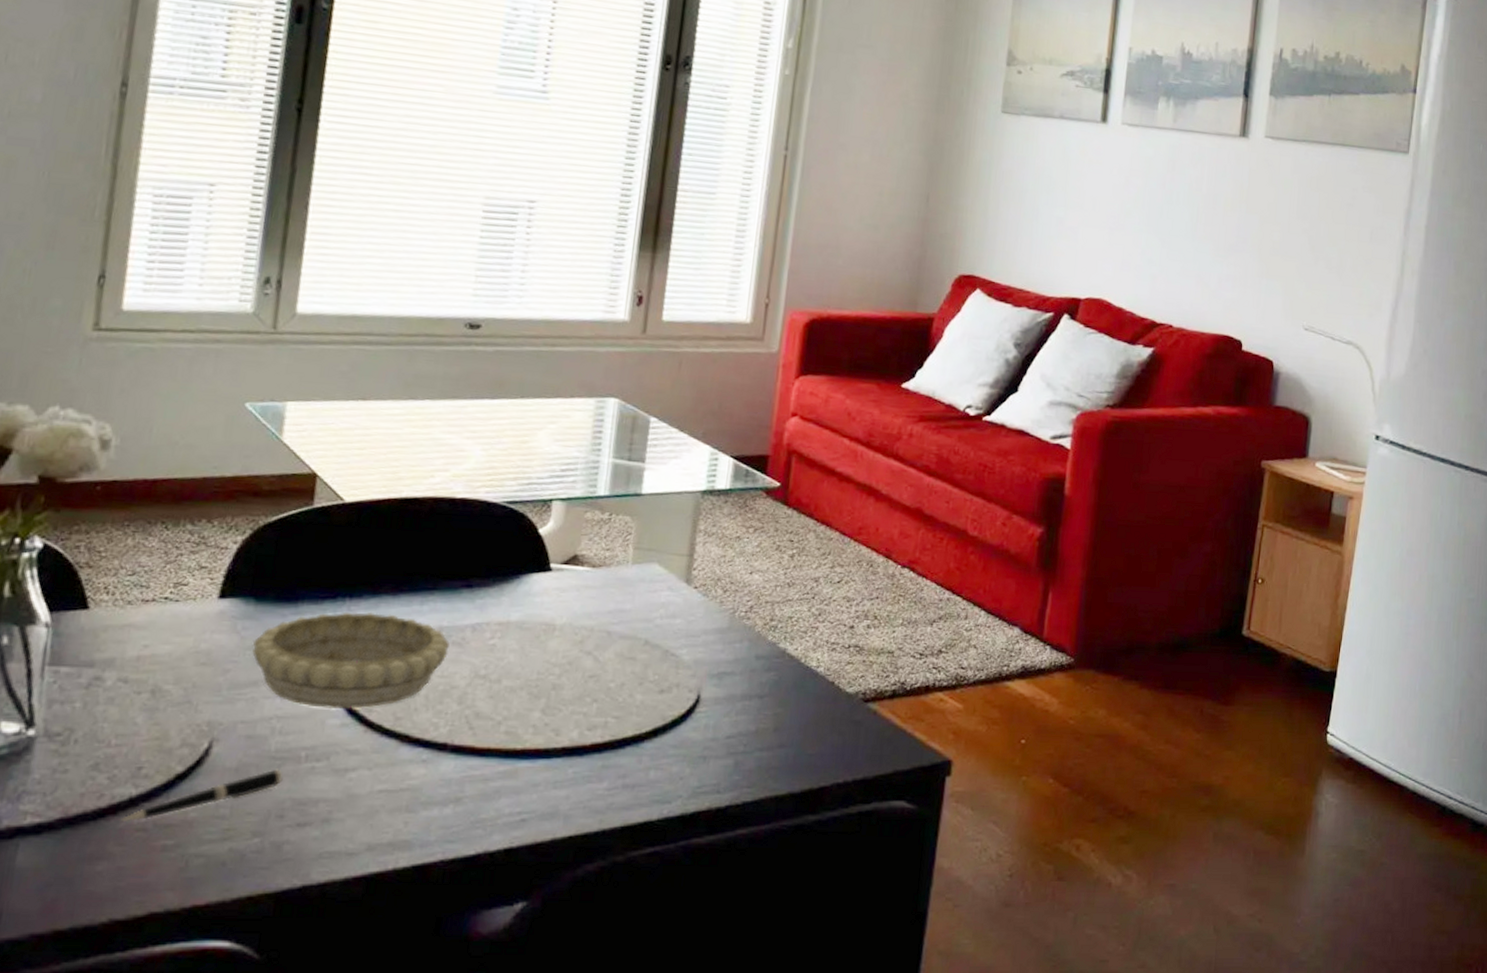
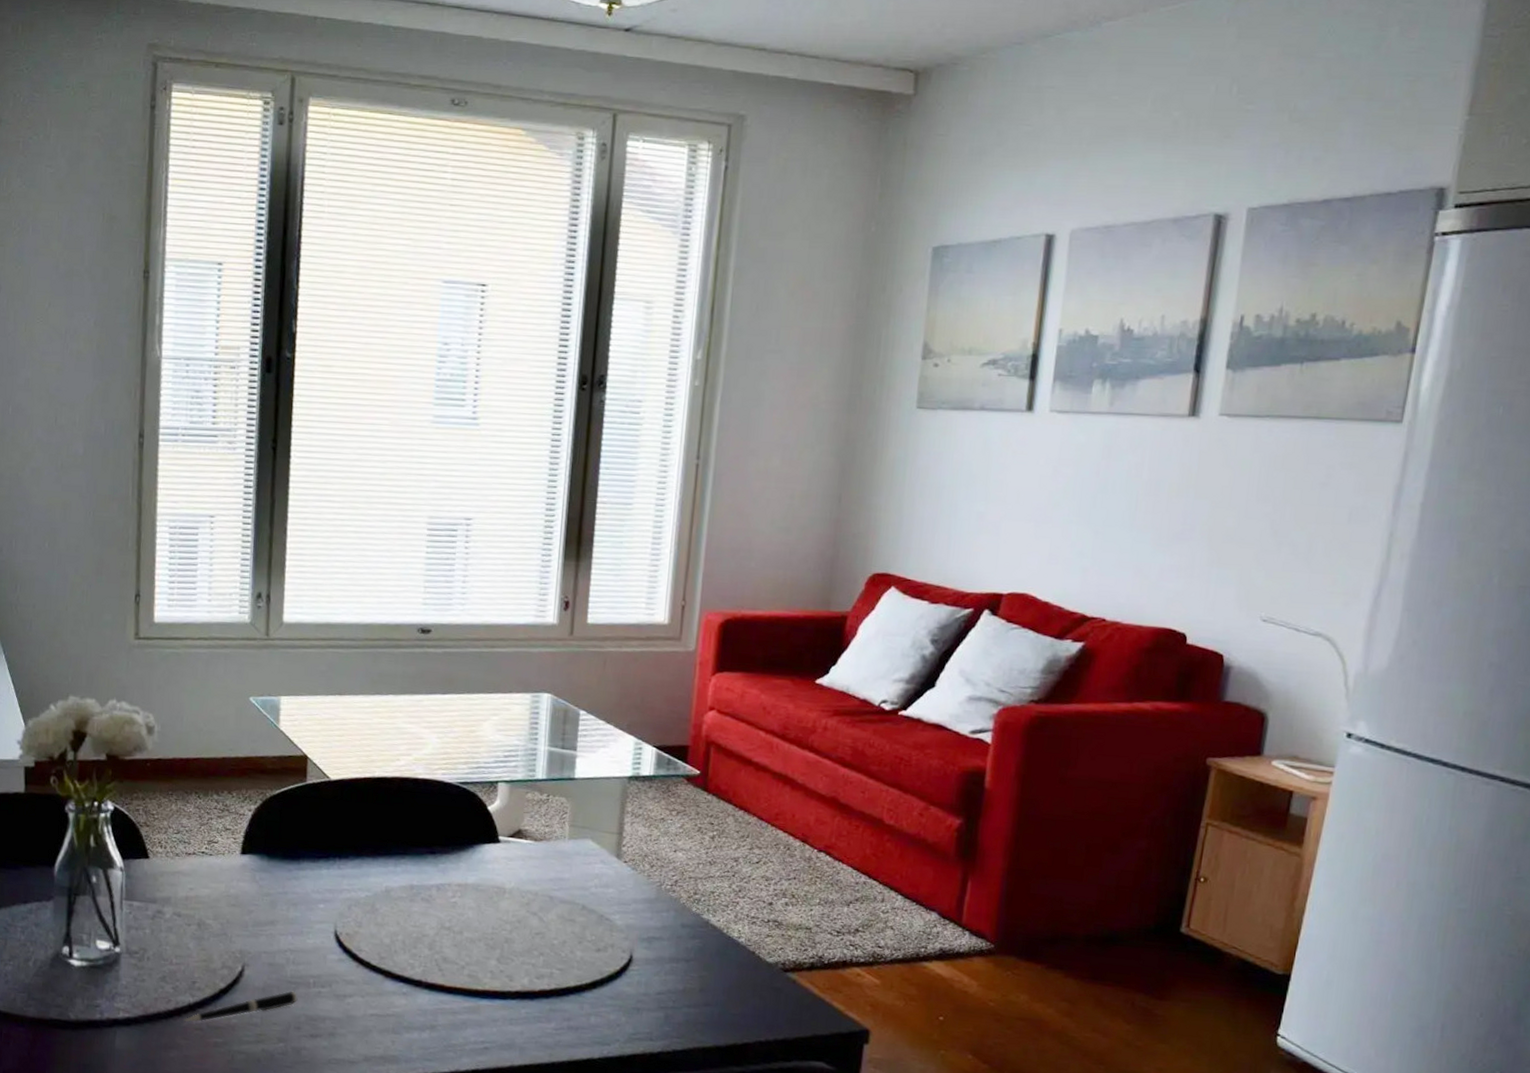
decorative bowl: present [252,611,450,709] -> none [268,869,419,948]

